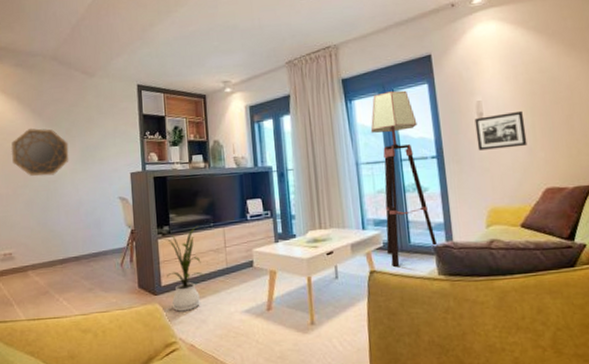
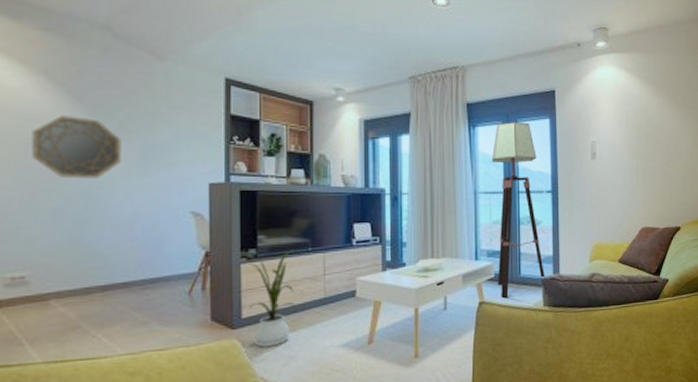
picture frame: present [474,110,528,151] -> none [588,154,631,188]

